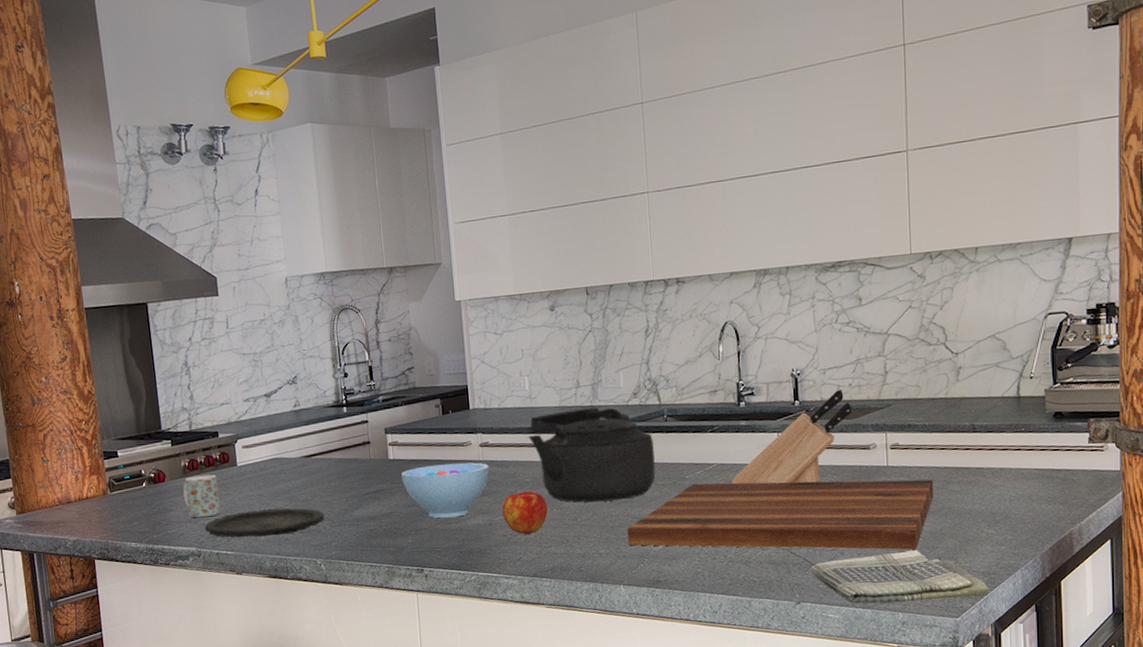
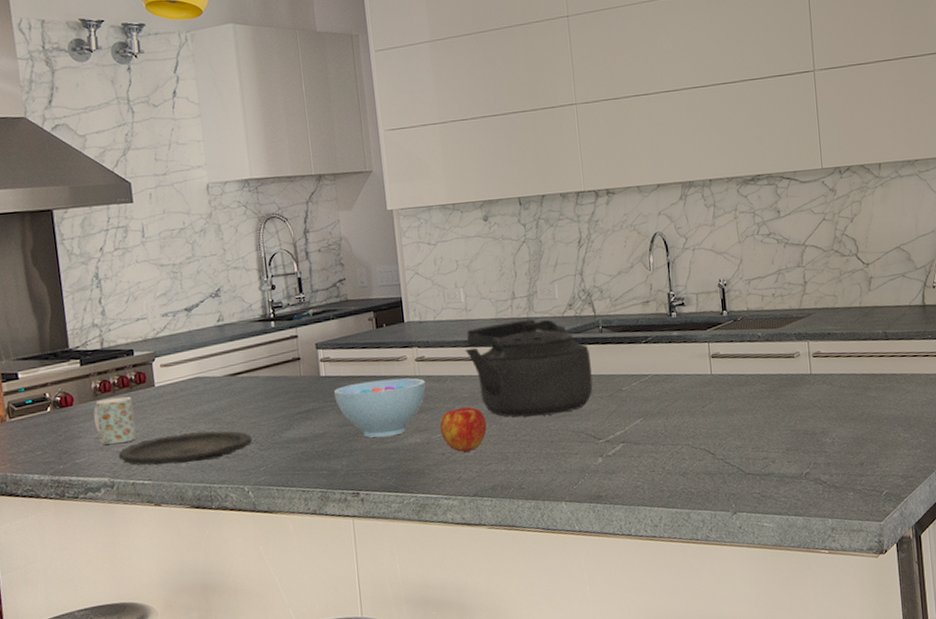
cutting board: present [627,479,934,550] -> none [567,386,854,461]
knife block: present [731,390,852,485] -> none [666,299,777,396]
dish towel: present [810,550,989,604] -> none [744,456,908,512]

